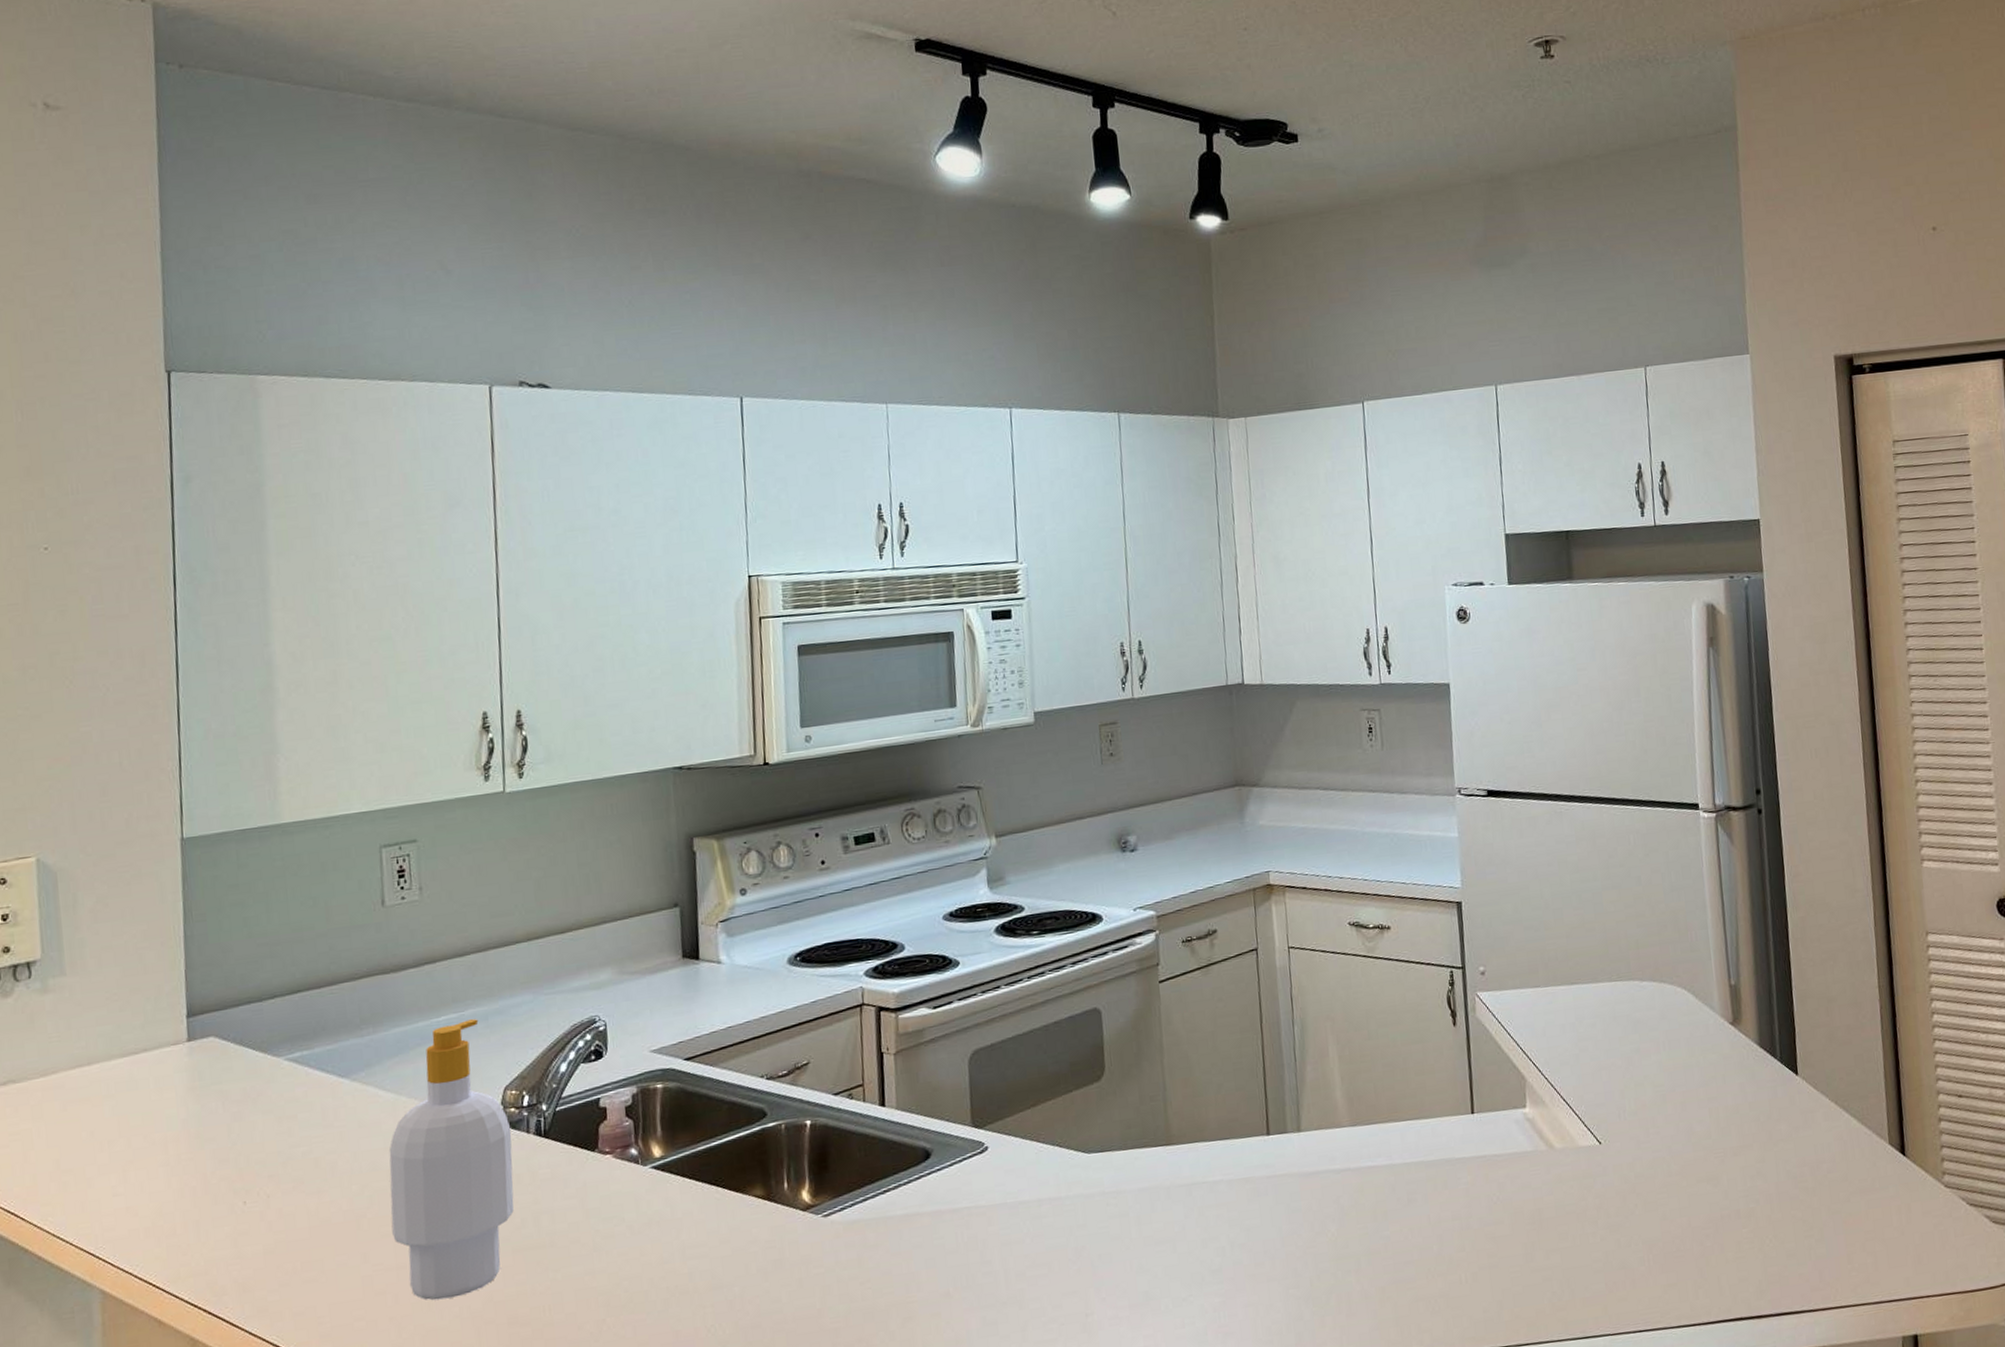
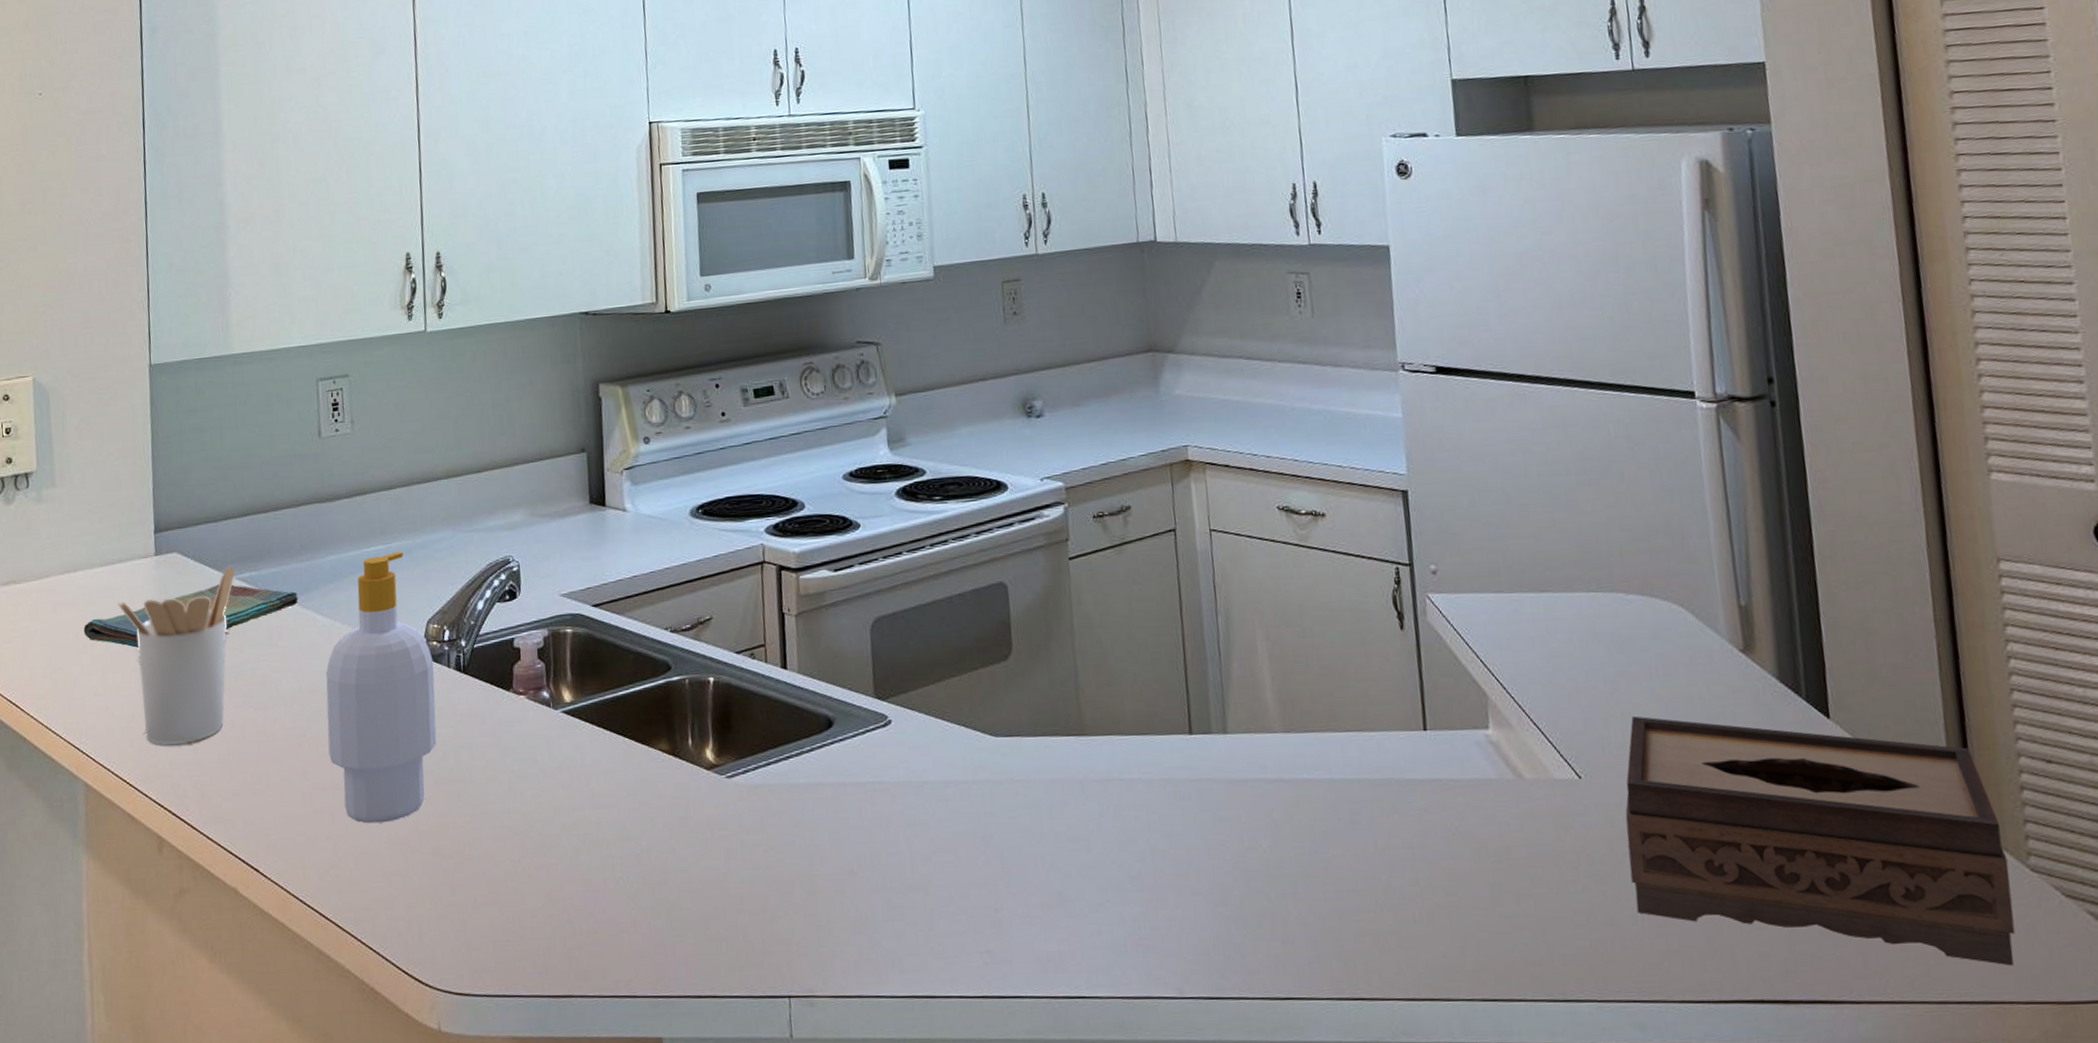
dish towel: none [99,1066,358,1141] -> present [83,584,298,648]
utensil holder: none [140,1045,284,1242] -> present [117,565,235,746]
tissue box: none [1636,1086,1932,1267] -> present [1625,715,2015,966]

